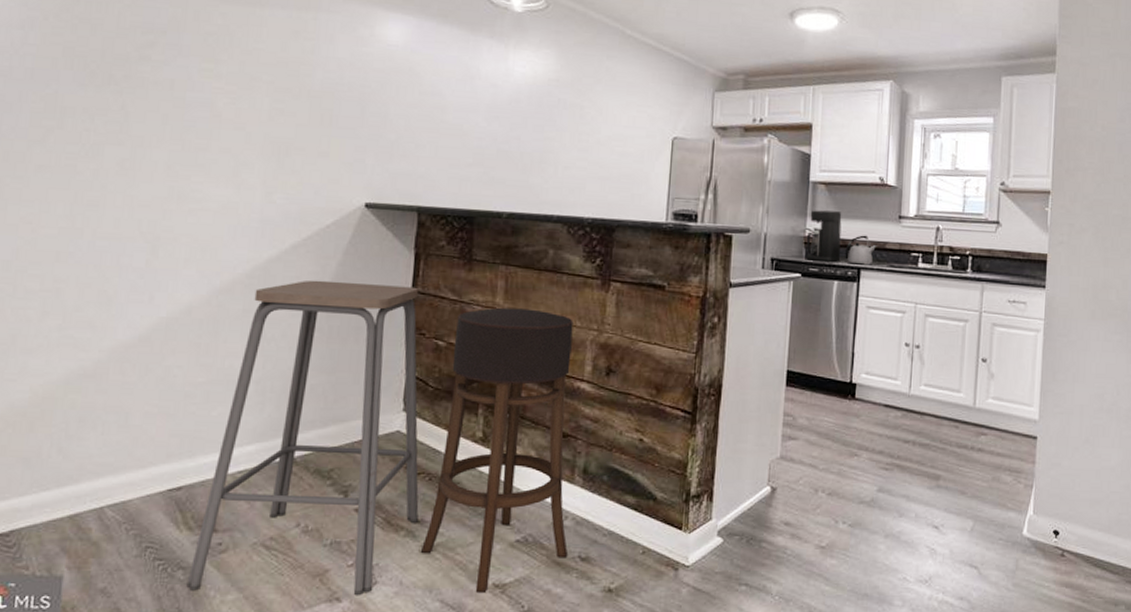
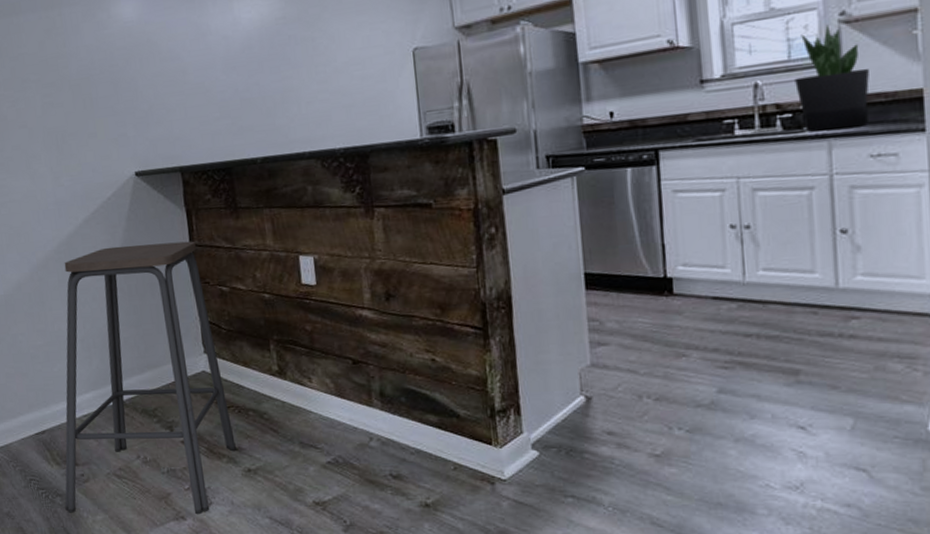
bar stool: present [420,307,573,592] -> none [234,246,379,509]
coffee maker: present [805,210,842,263] -> none [585,90,630,151]
kettle: present [845,235,877,265] -> none [635,110,676,147]
planter: none [965,190,1014,276] -> present [794,24,870,132]

